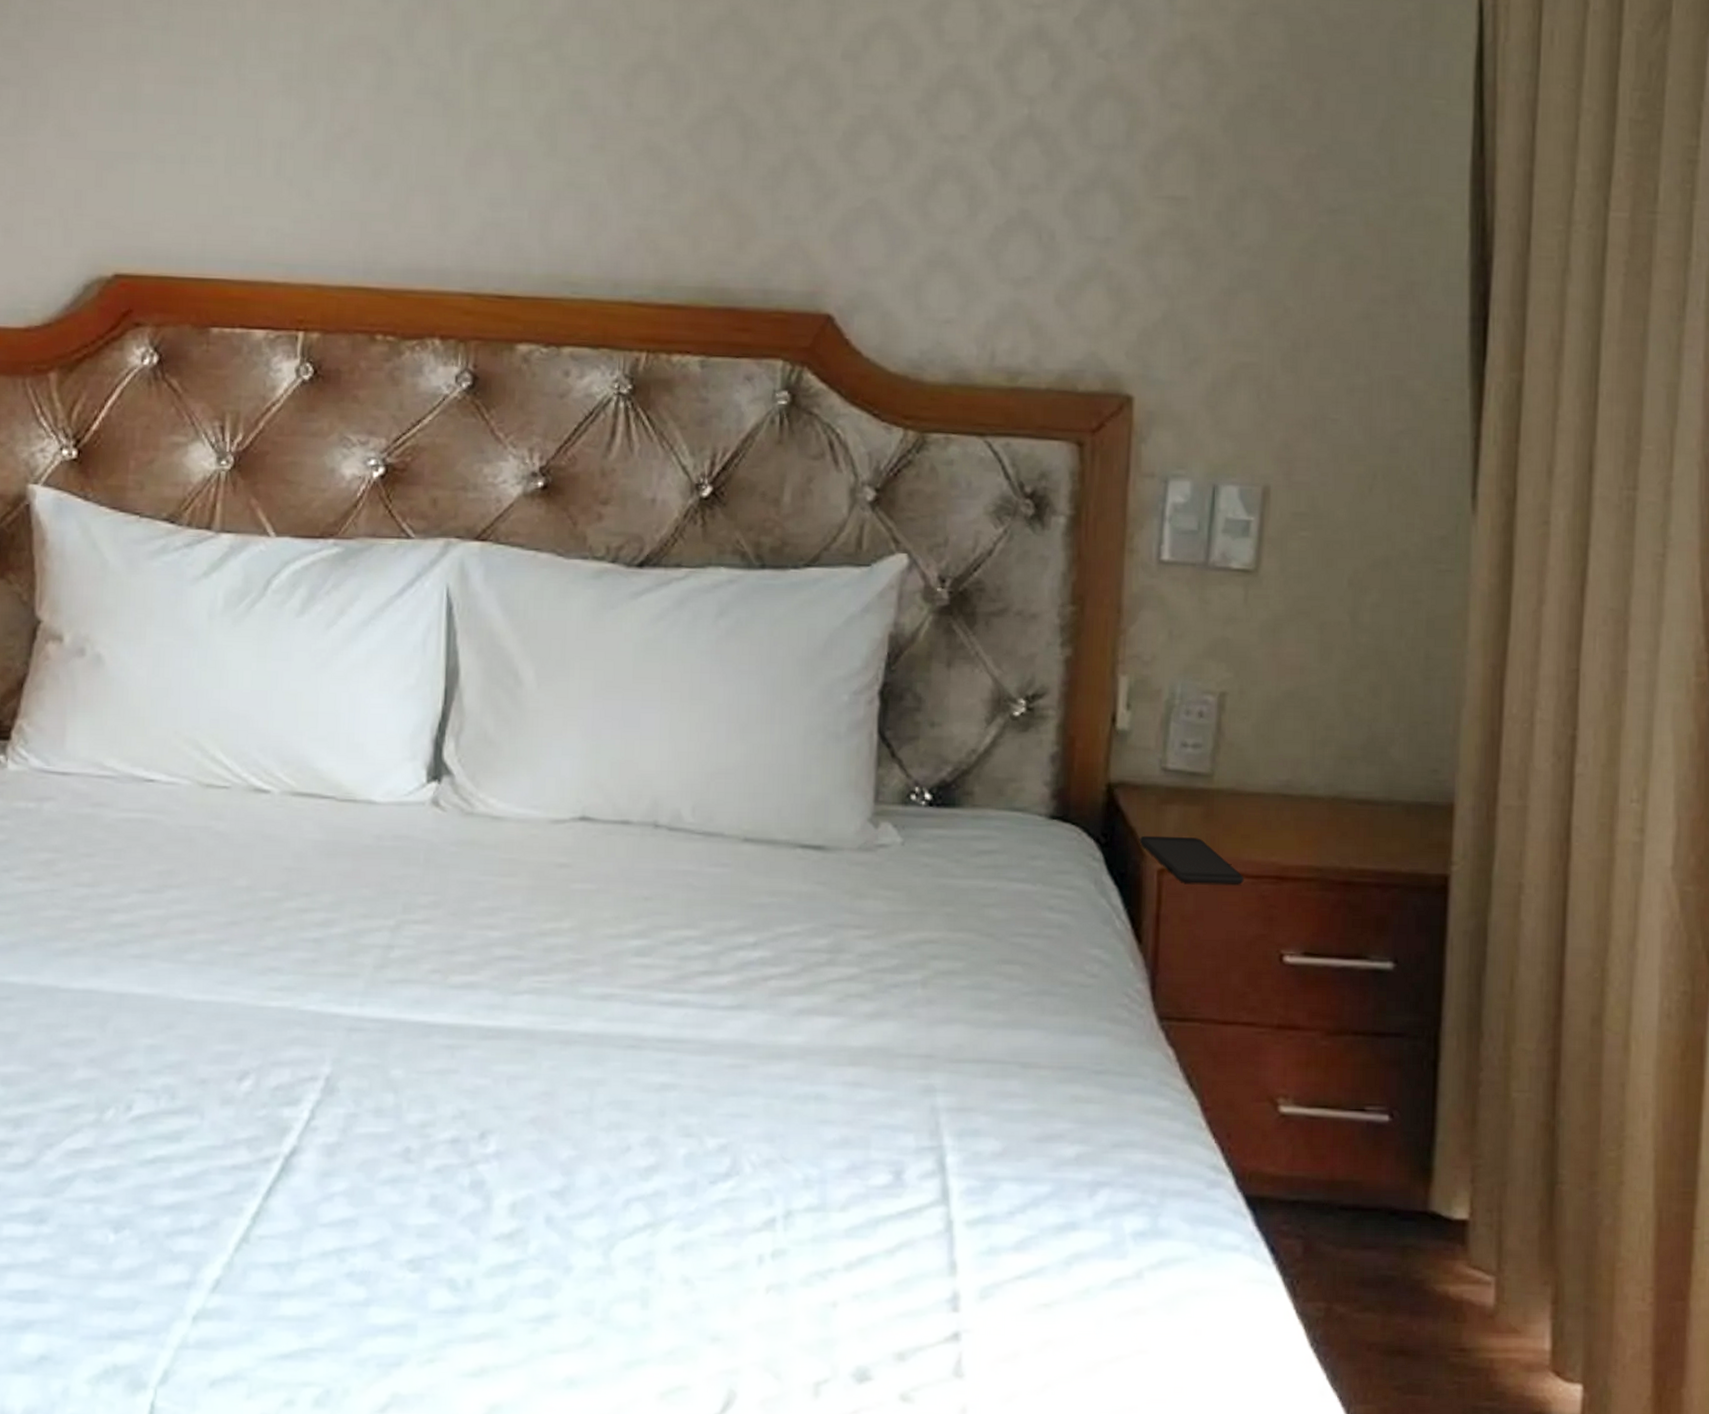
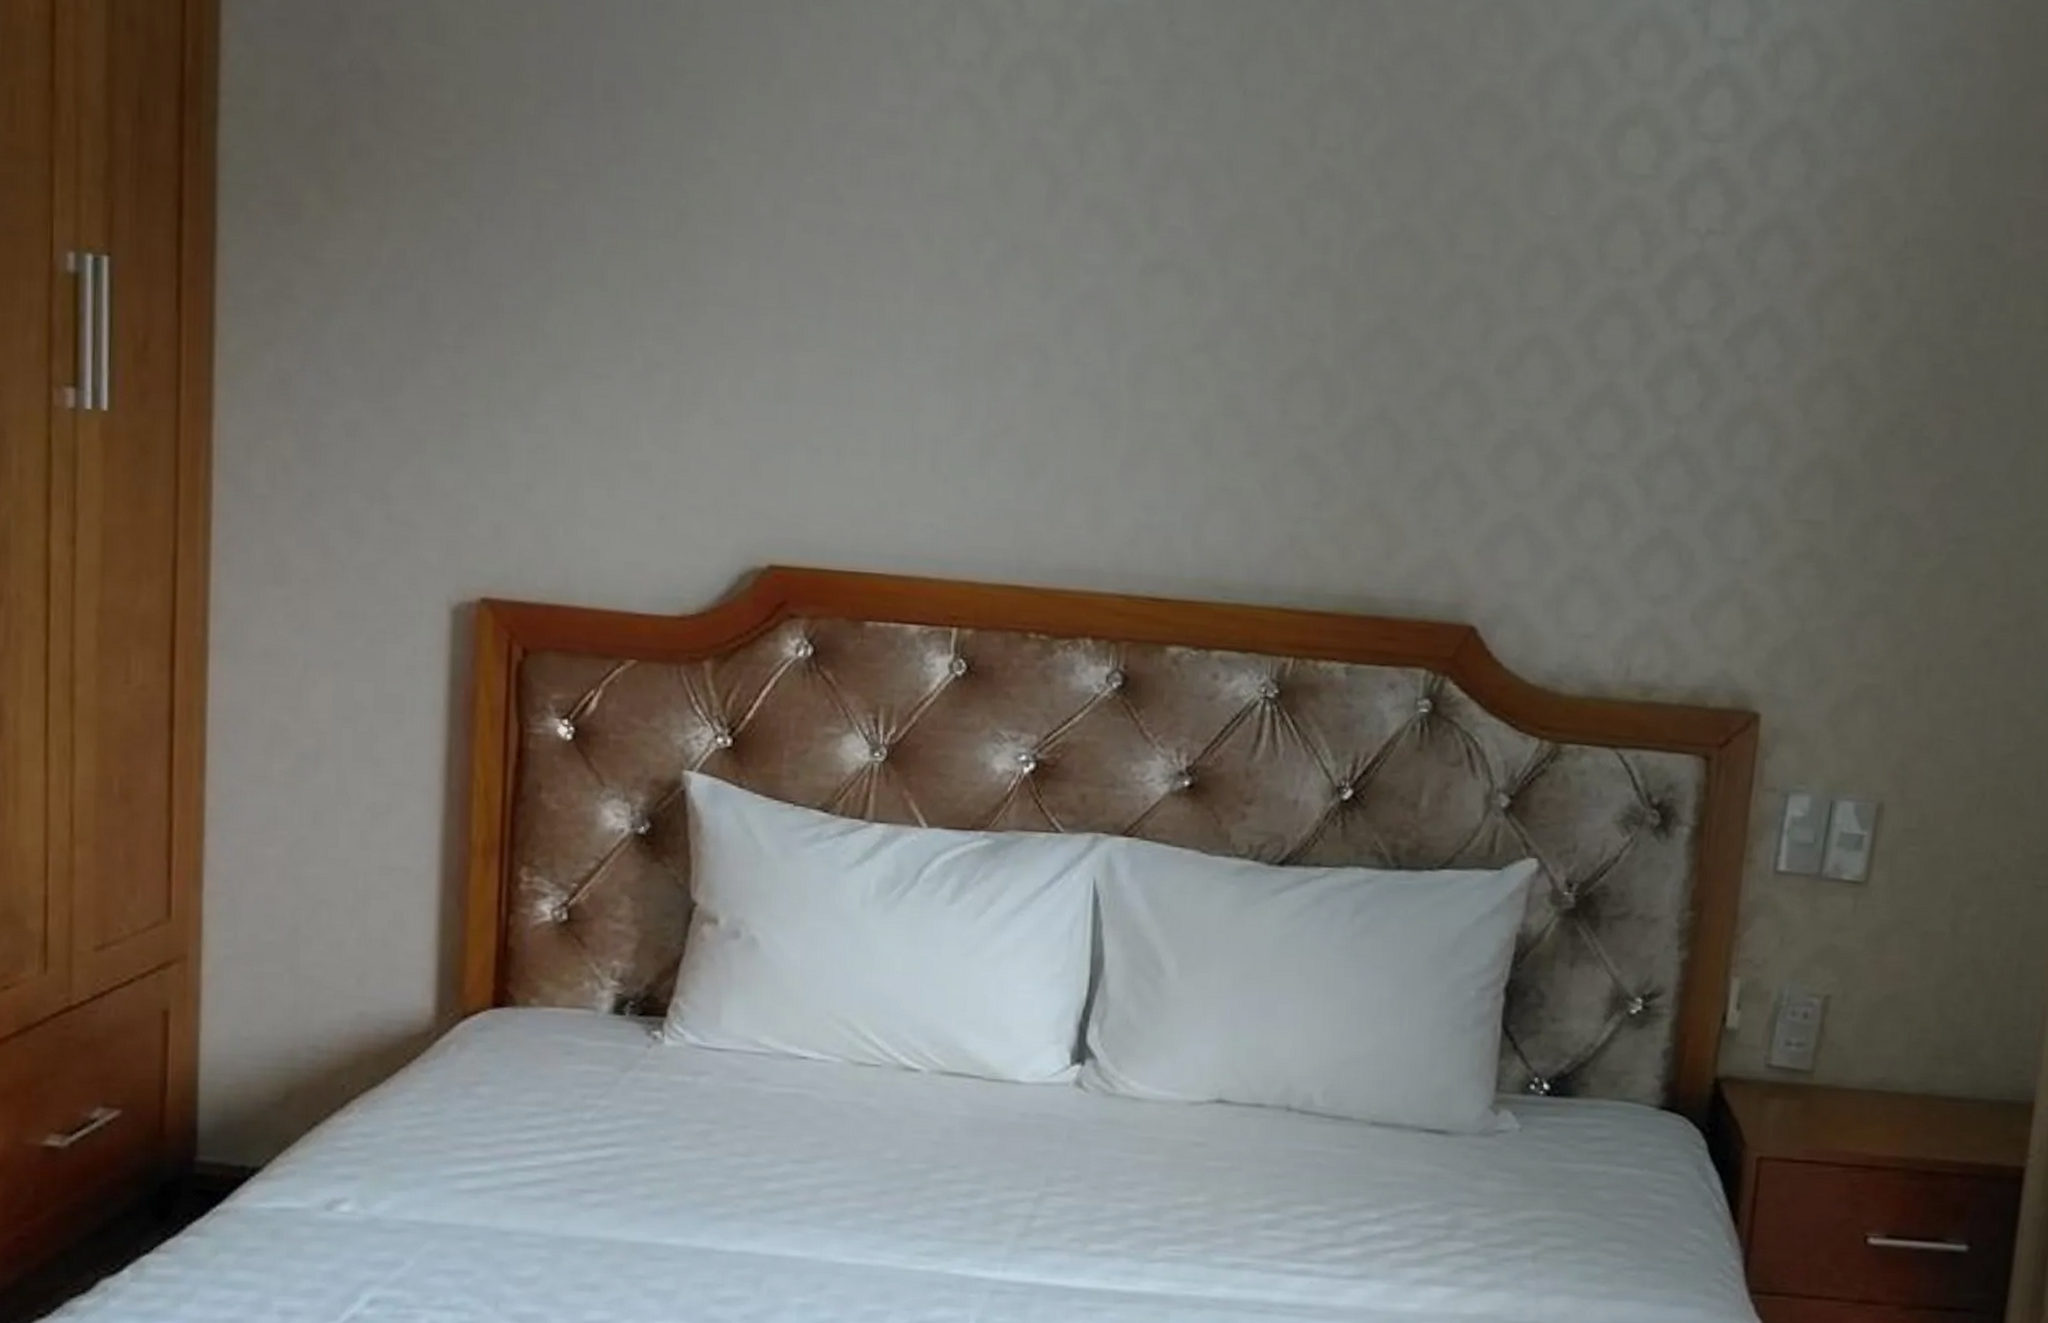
mobile phone: present [1139,835,1244,885] -> none [1741,1126,1836,1173]

